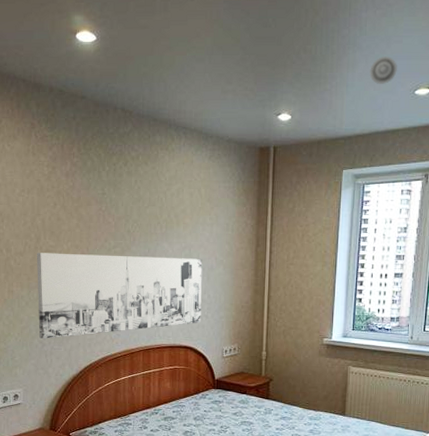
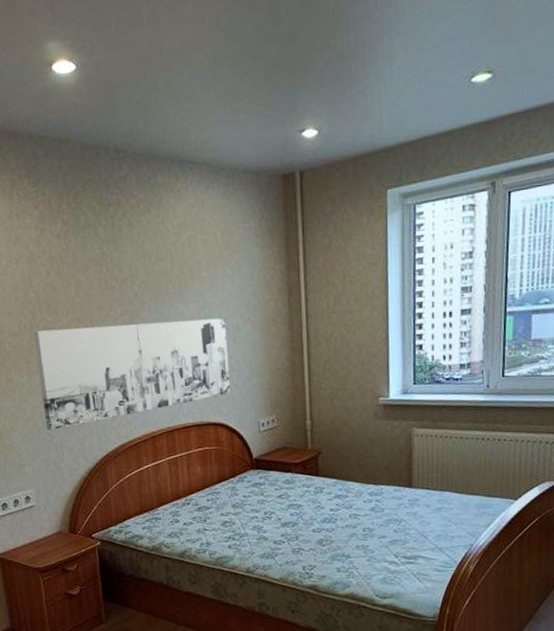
smoke detector: present [369,56,397,84] -> none [411,39,447,76]

